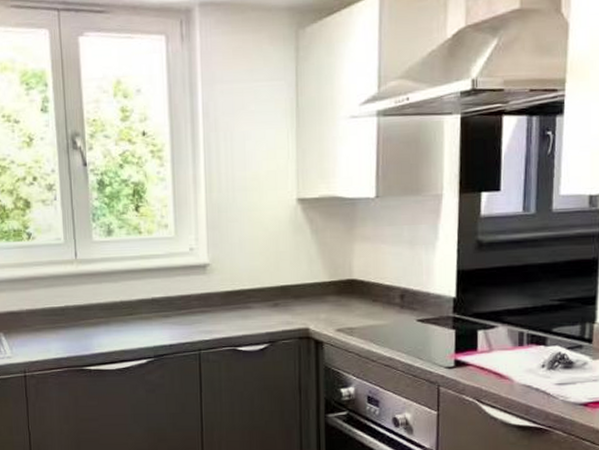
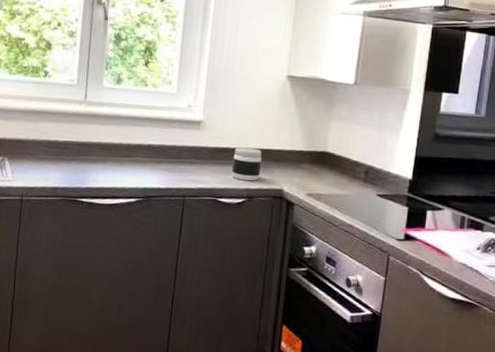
jar: none [247,286,281,324] -> present [231,147,262,181]

